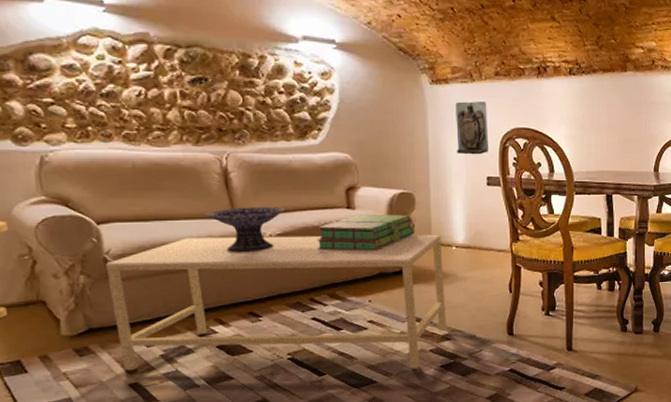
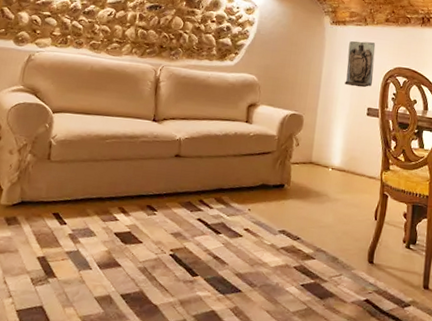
coffee table: present [106,234,446,371] -> none [37,132,320,284]
decorative bowl: present [205,207,286,252] -> none [134,111,197,151]
stack of books: present [317,214,416,251] -> none [215,128,299,163]

